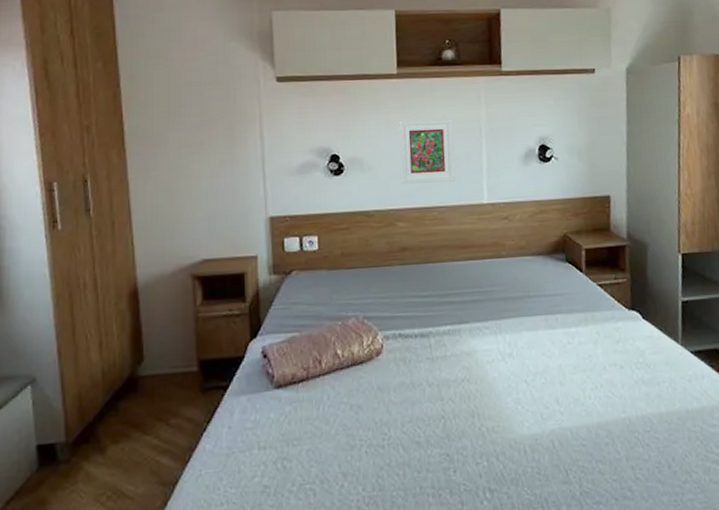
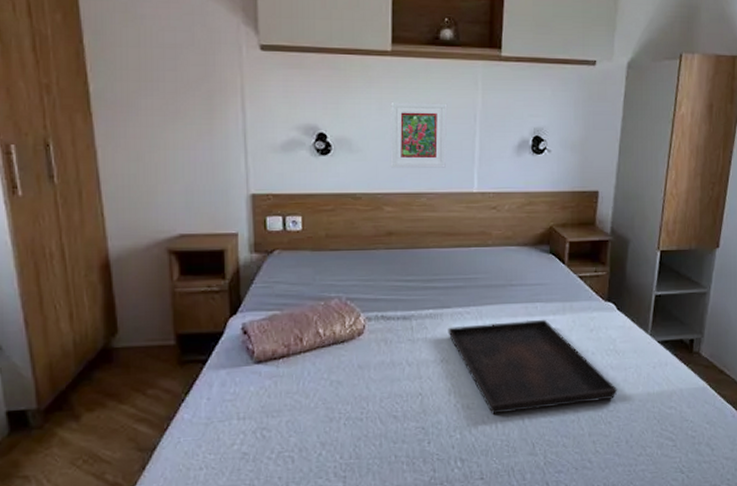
serving tray: none [467,331,653,438] -> present [448,319,618,415]

